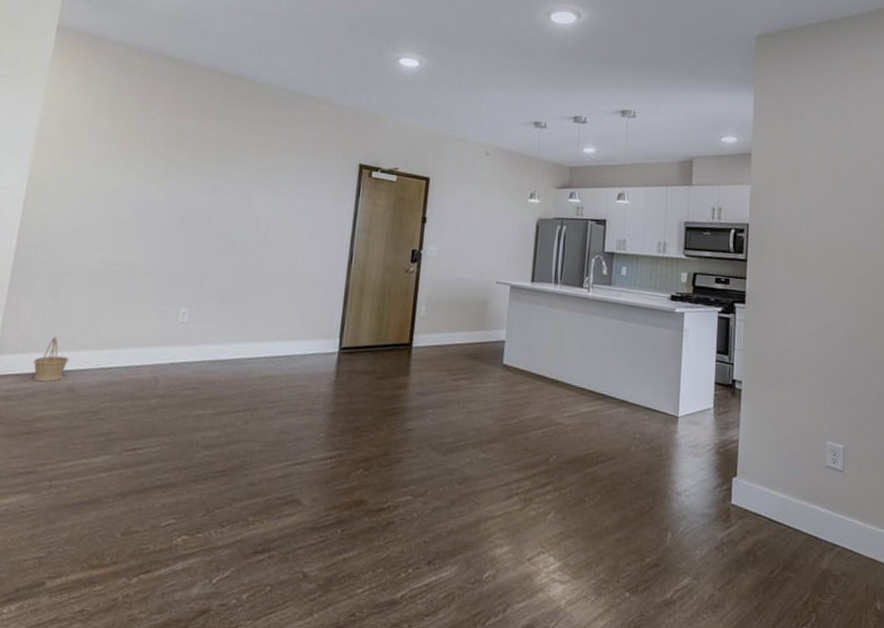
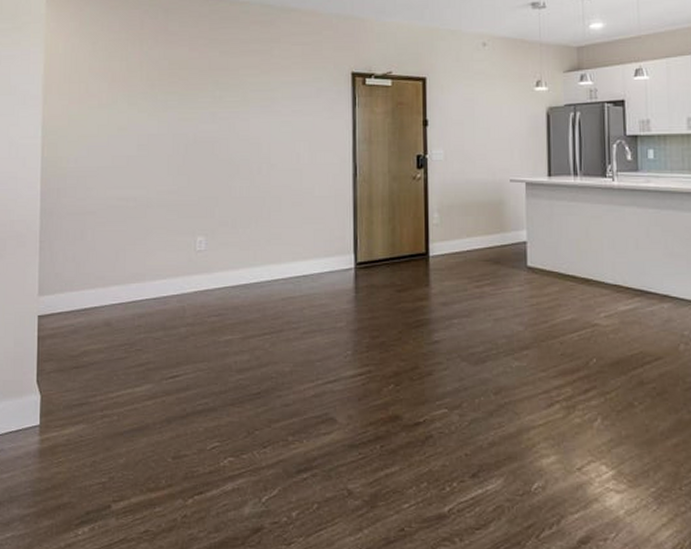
basket: present [33,336,69,382] -> none [71,274,102,318]

